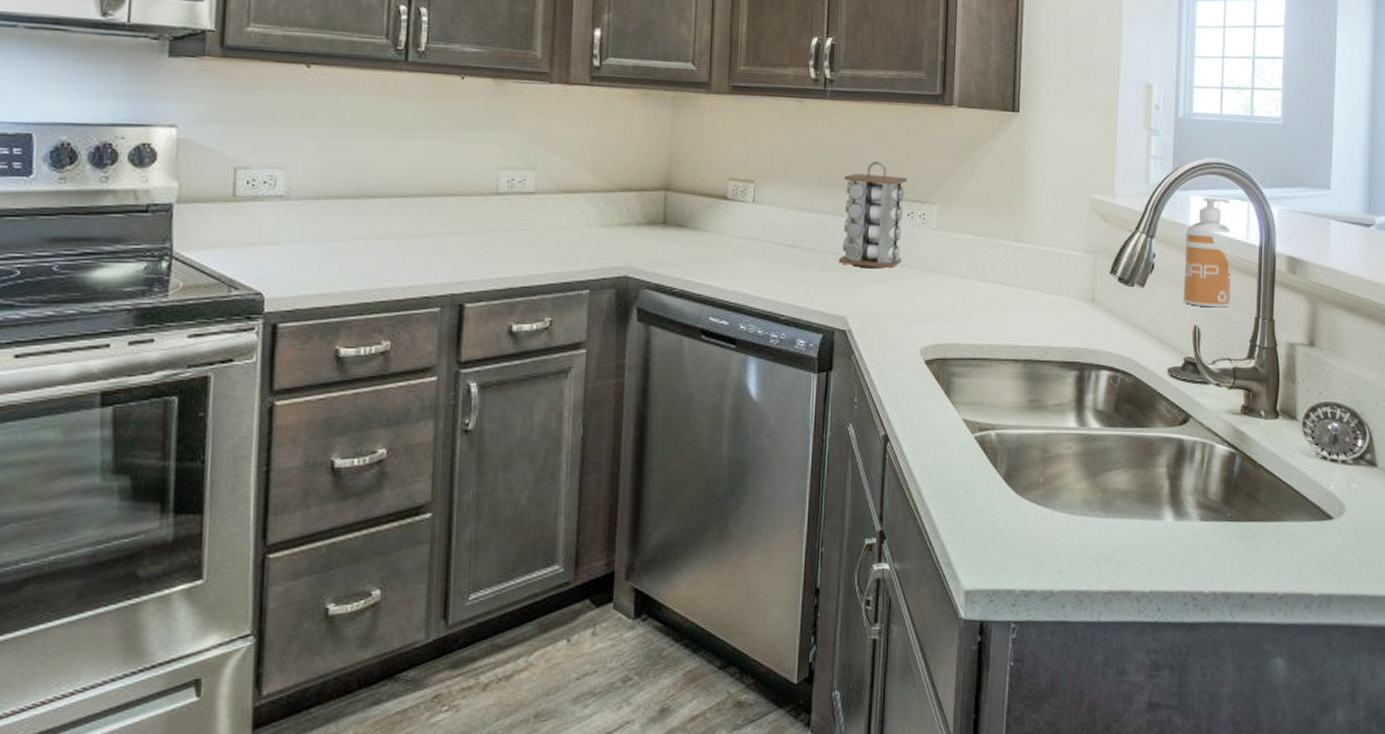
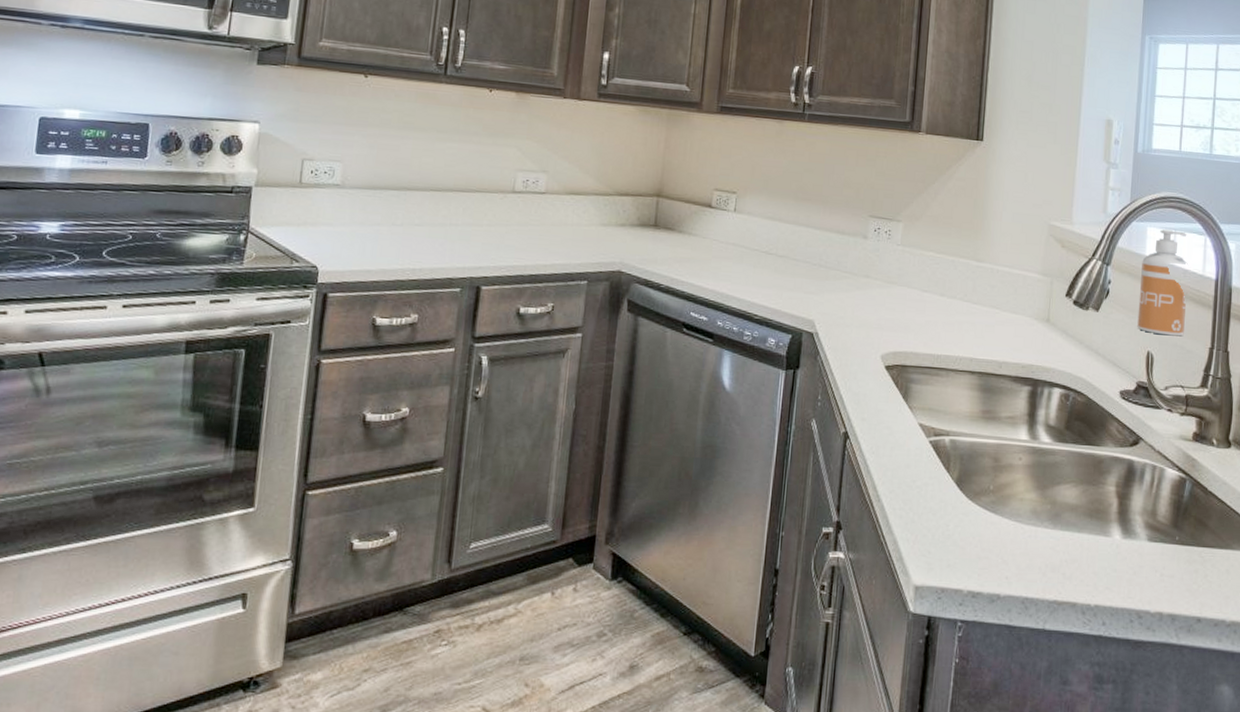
spice rack: present [839,160,908,269] -> none [809,179,876,279]

